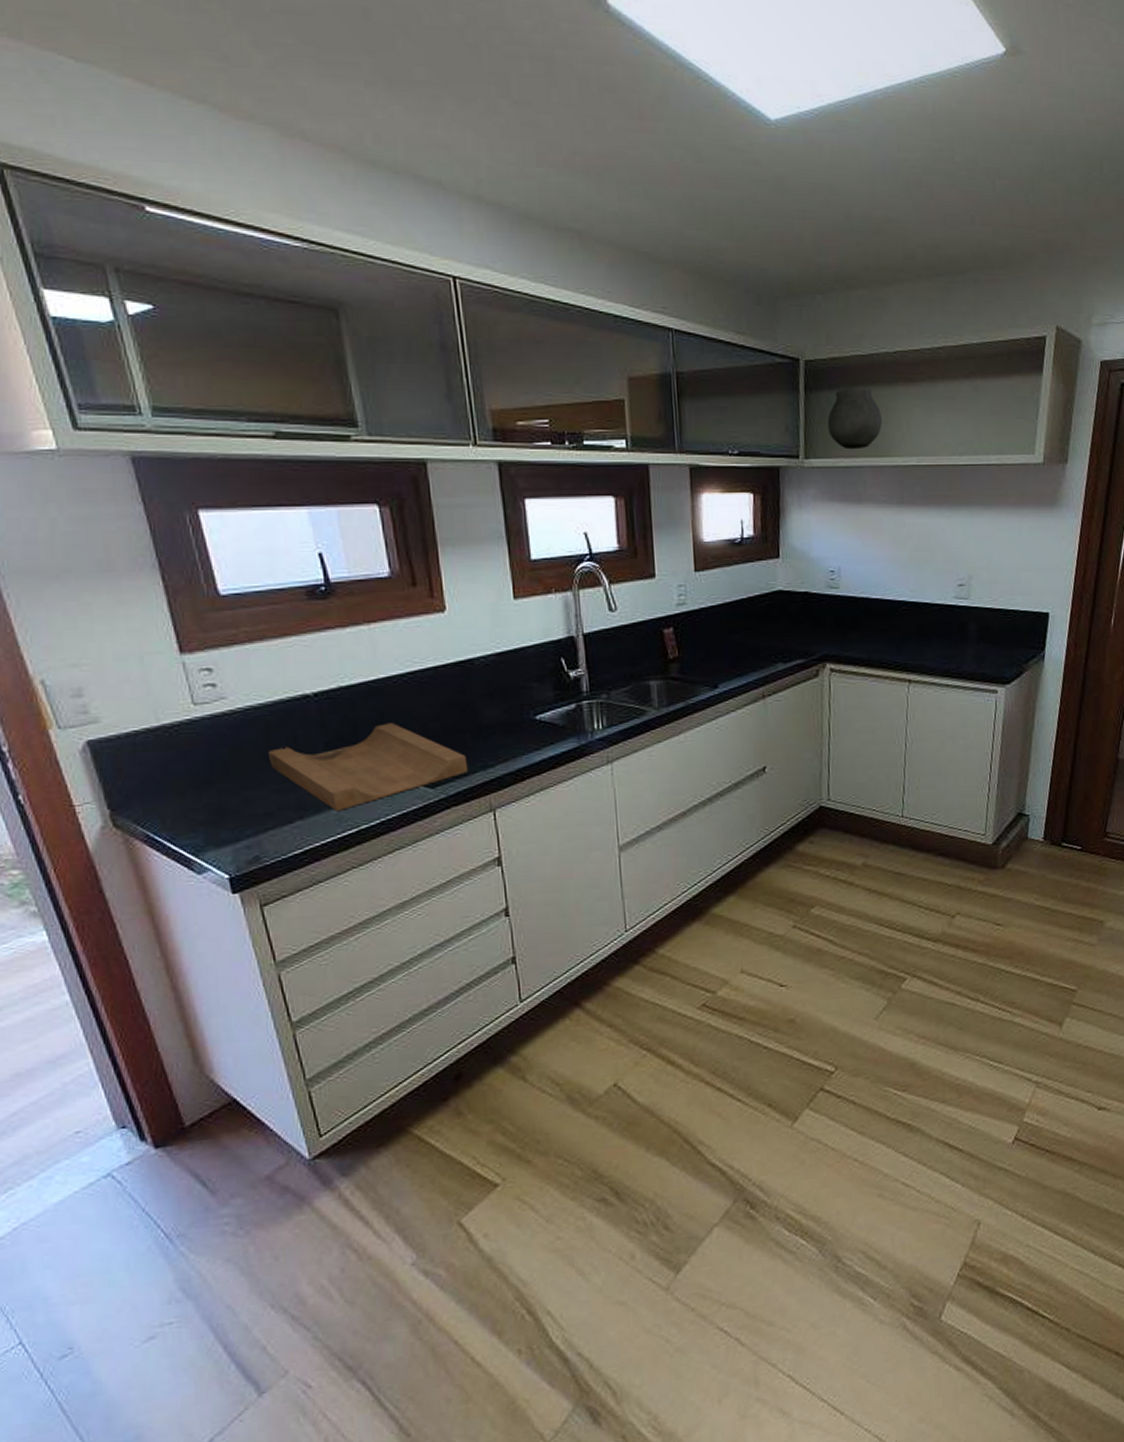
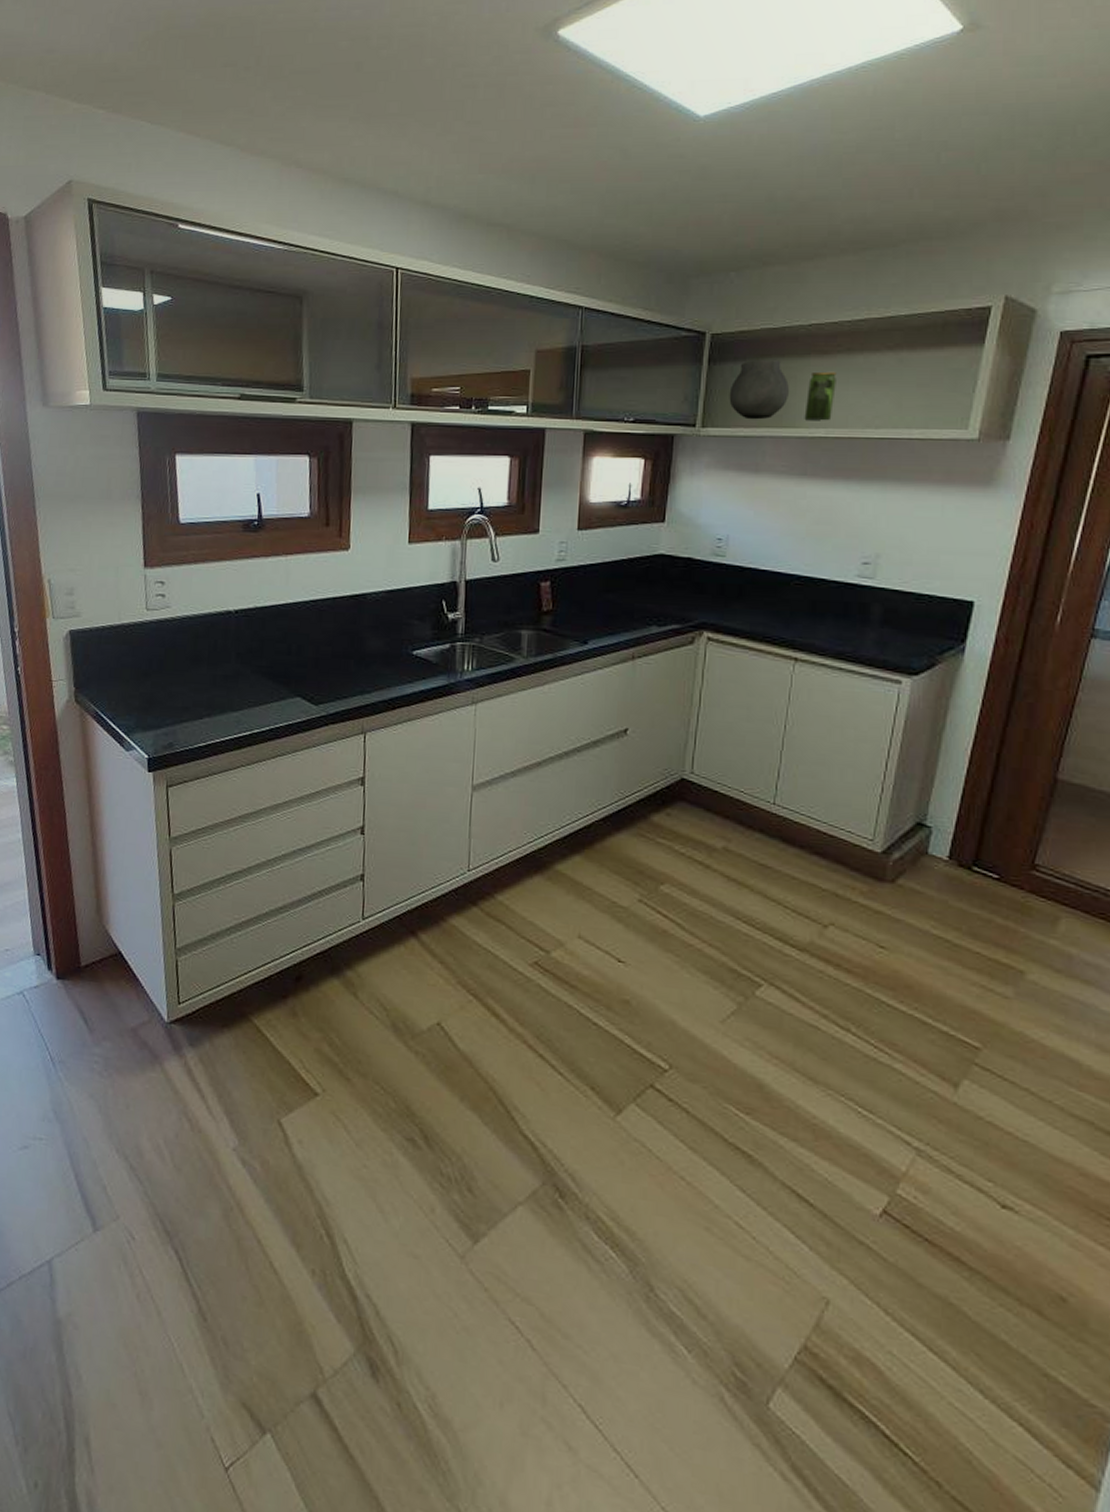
cutting board: present [267,723,469,811] -> none [193,642,349,714]
jar: none [897,399,923,449] -> present [804,371,837,421]

